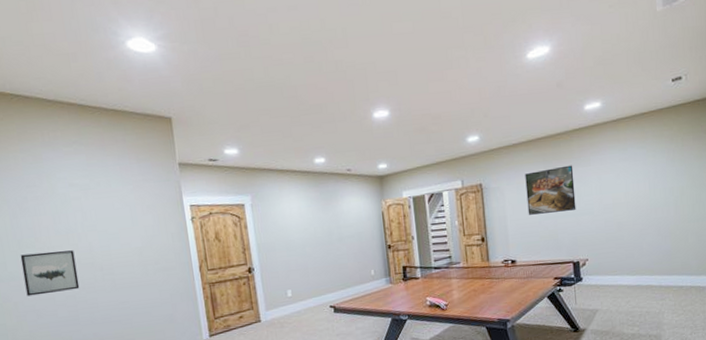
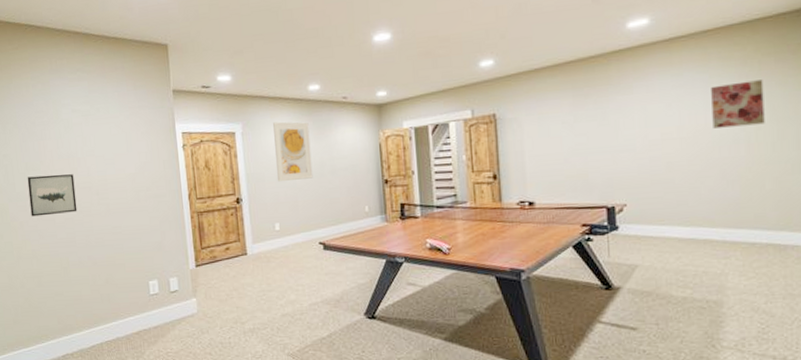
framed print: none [282,193,322,251] -> present [273,122,313,182]
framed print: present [525,165,576,215] -> none [548,93,613,151]
wall art: none [648,154,687,194] -> present [711,80,765,129]

